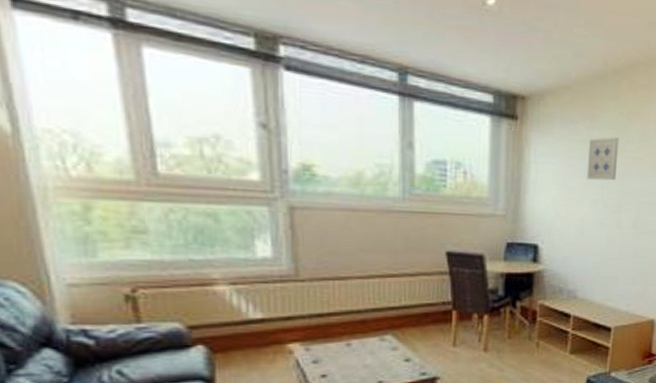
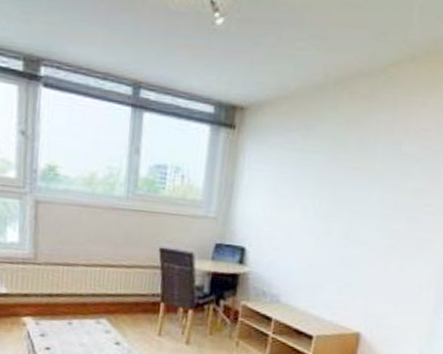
wall art: present [586,137,619,181] -> none [298,146,335,189]

